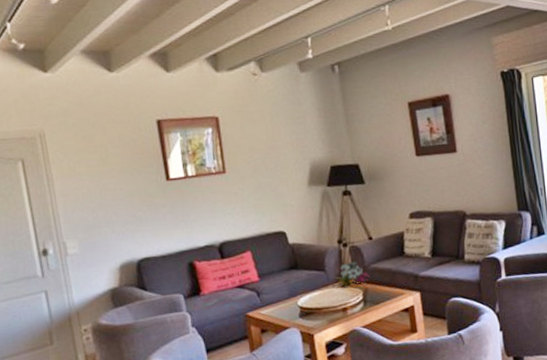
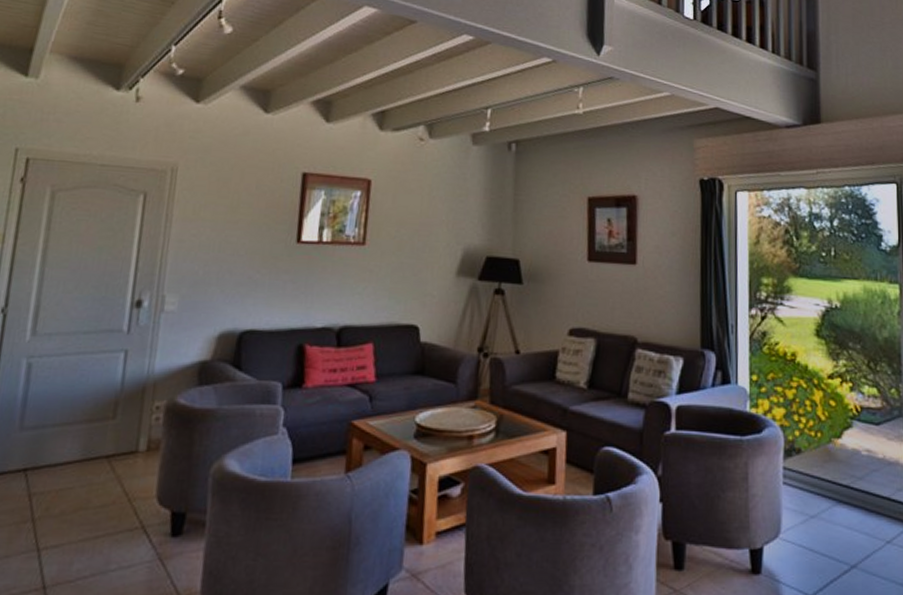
flower arrangement: present [335,261,369,288] -> none [466,377,508,409]

